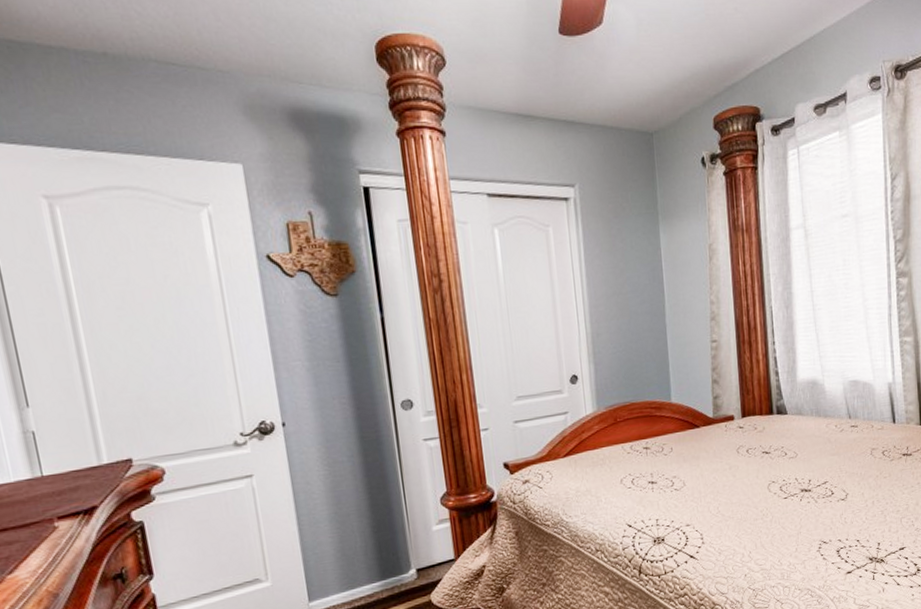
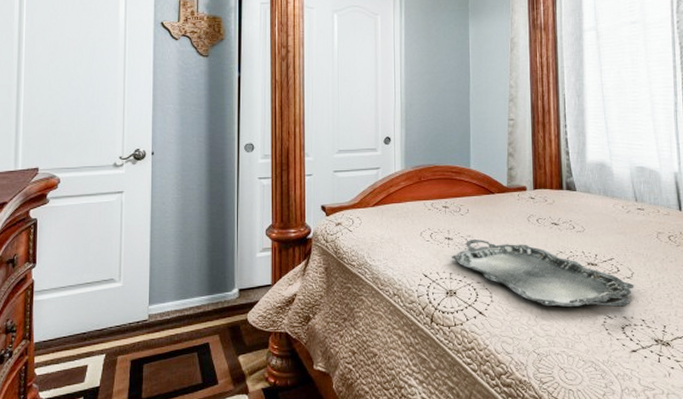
serving tray: none [656,478,849,541] -> present [451,240,634,308]

